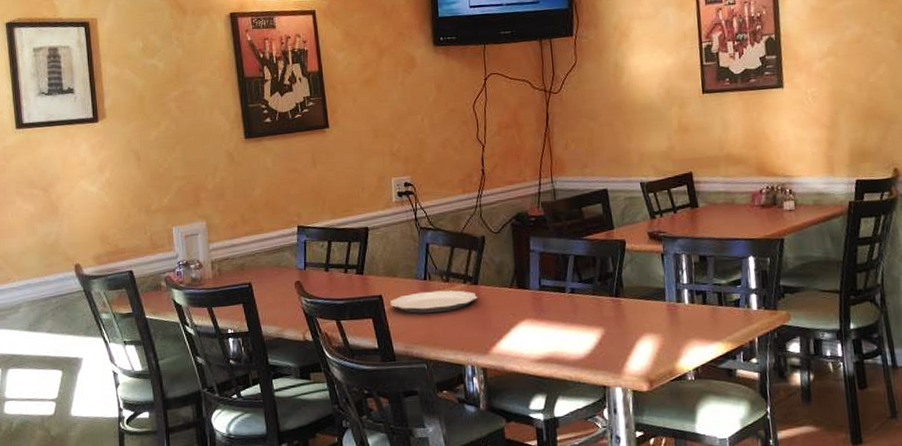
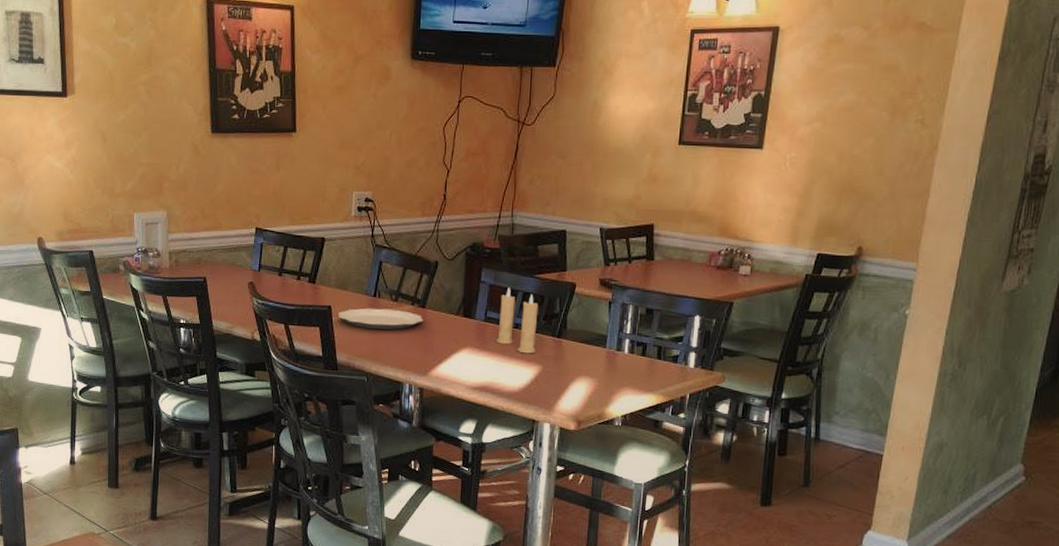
candle: none [552,253,596,318] -> present [495,288,539,354]

